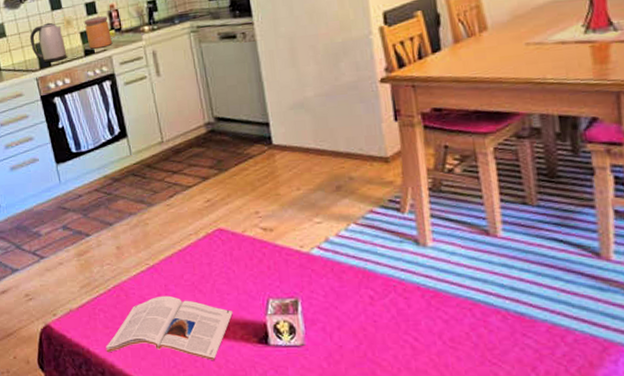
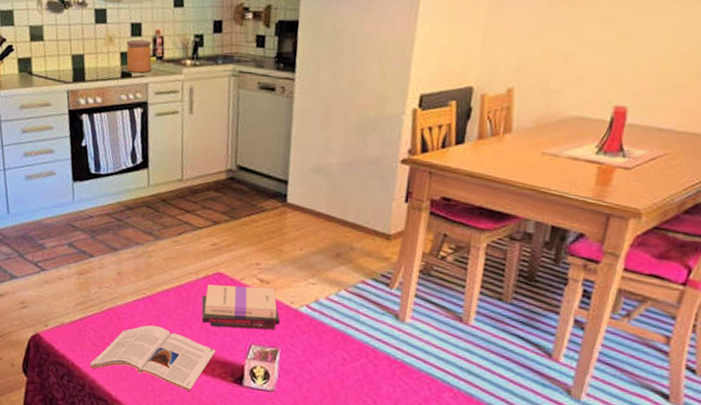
kettle: present [29,22,67,63] -> none [67,35,103,78]
books: none [206,234,293,287] -> present [201,284,280,330]

